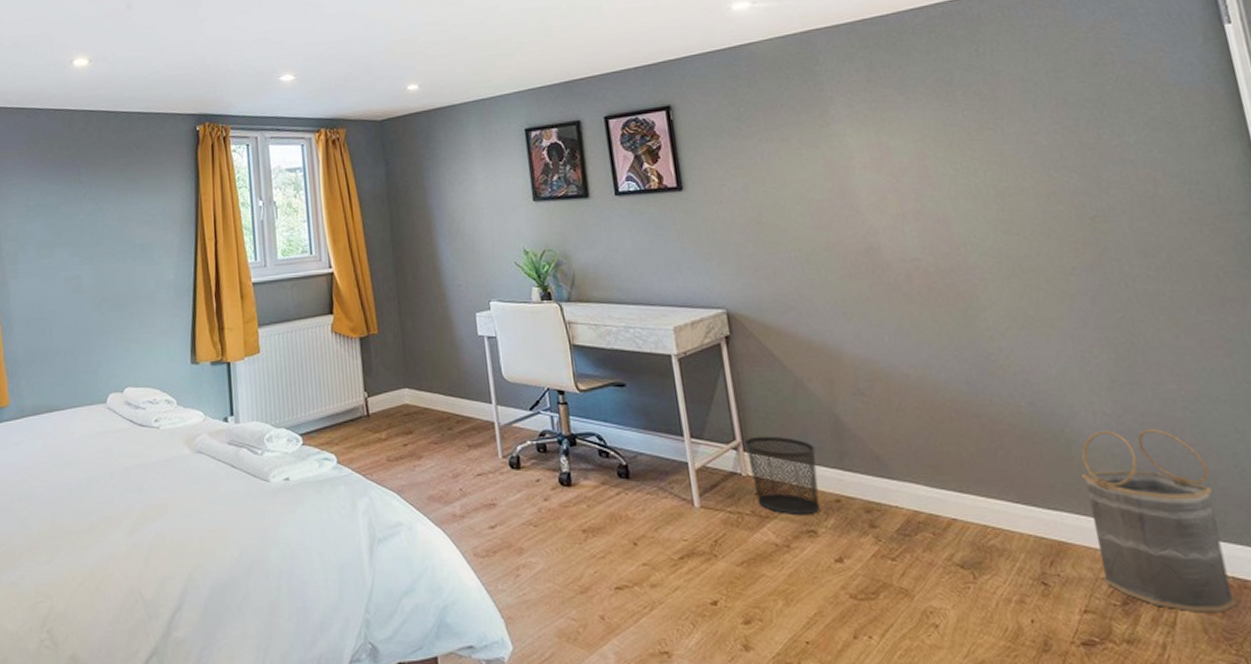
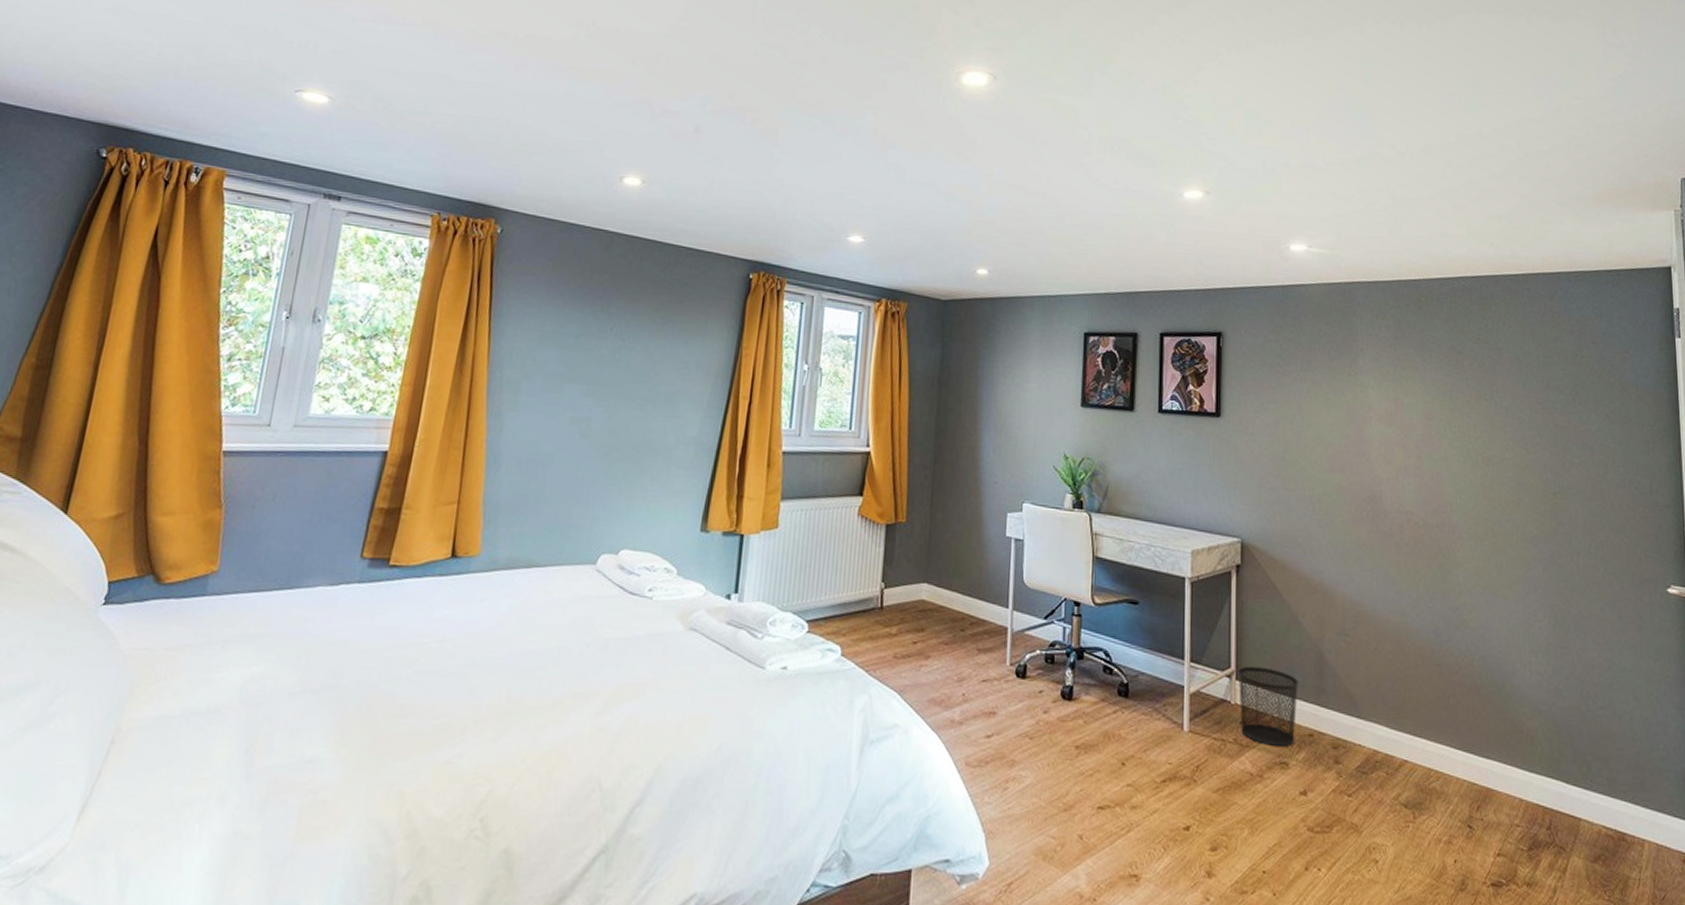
basket: present [1081,429,1238,613] -> none [1513,688,1615,862]

